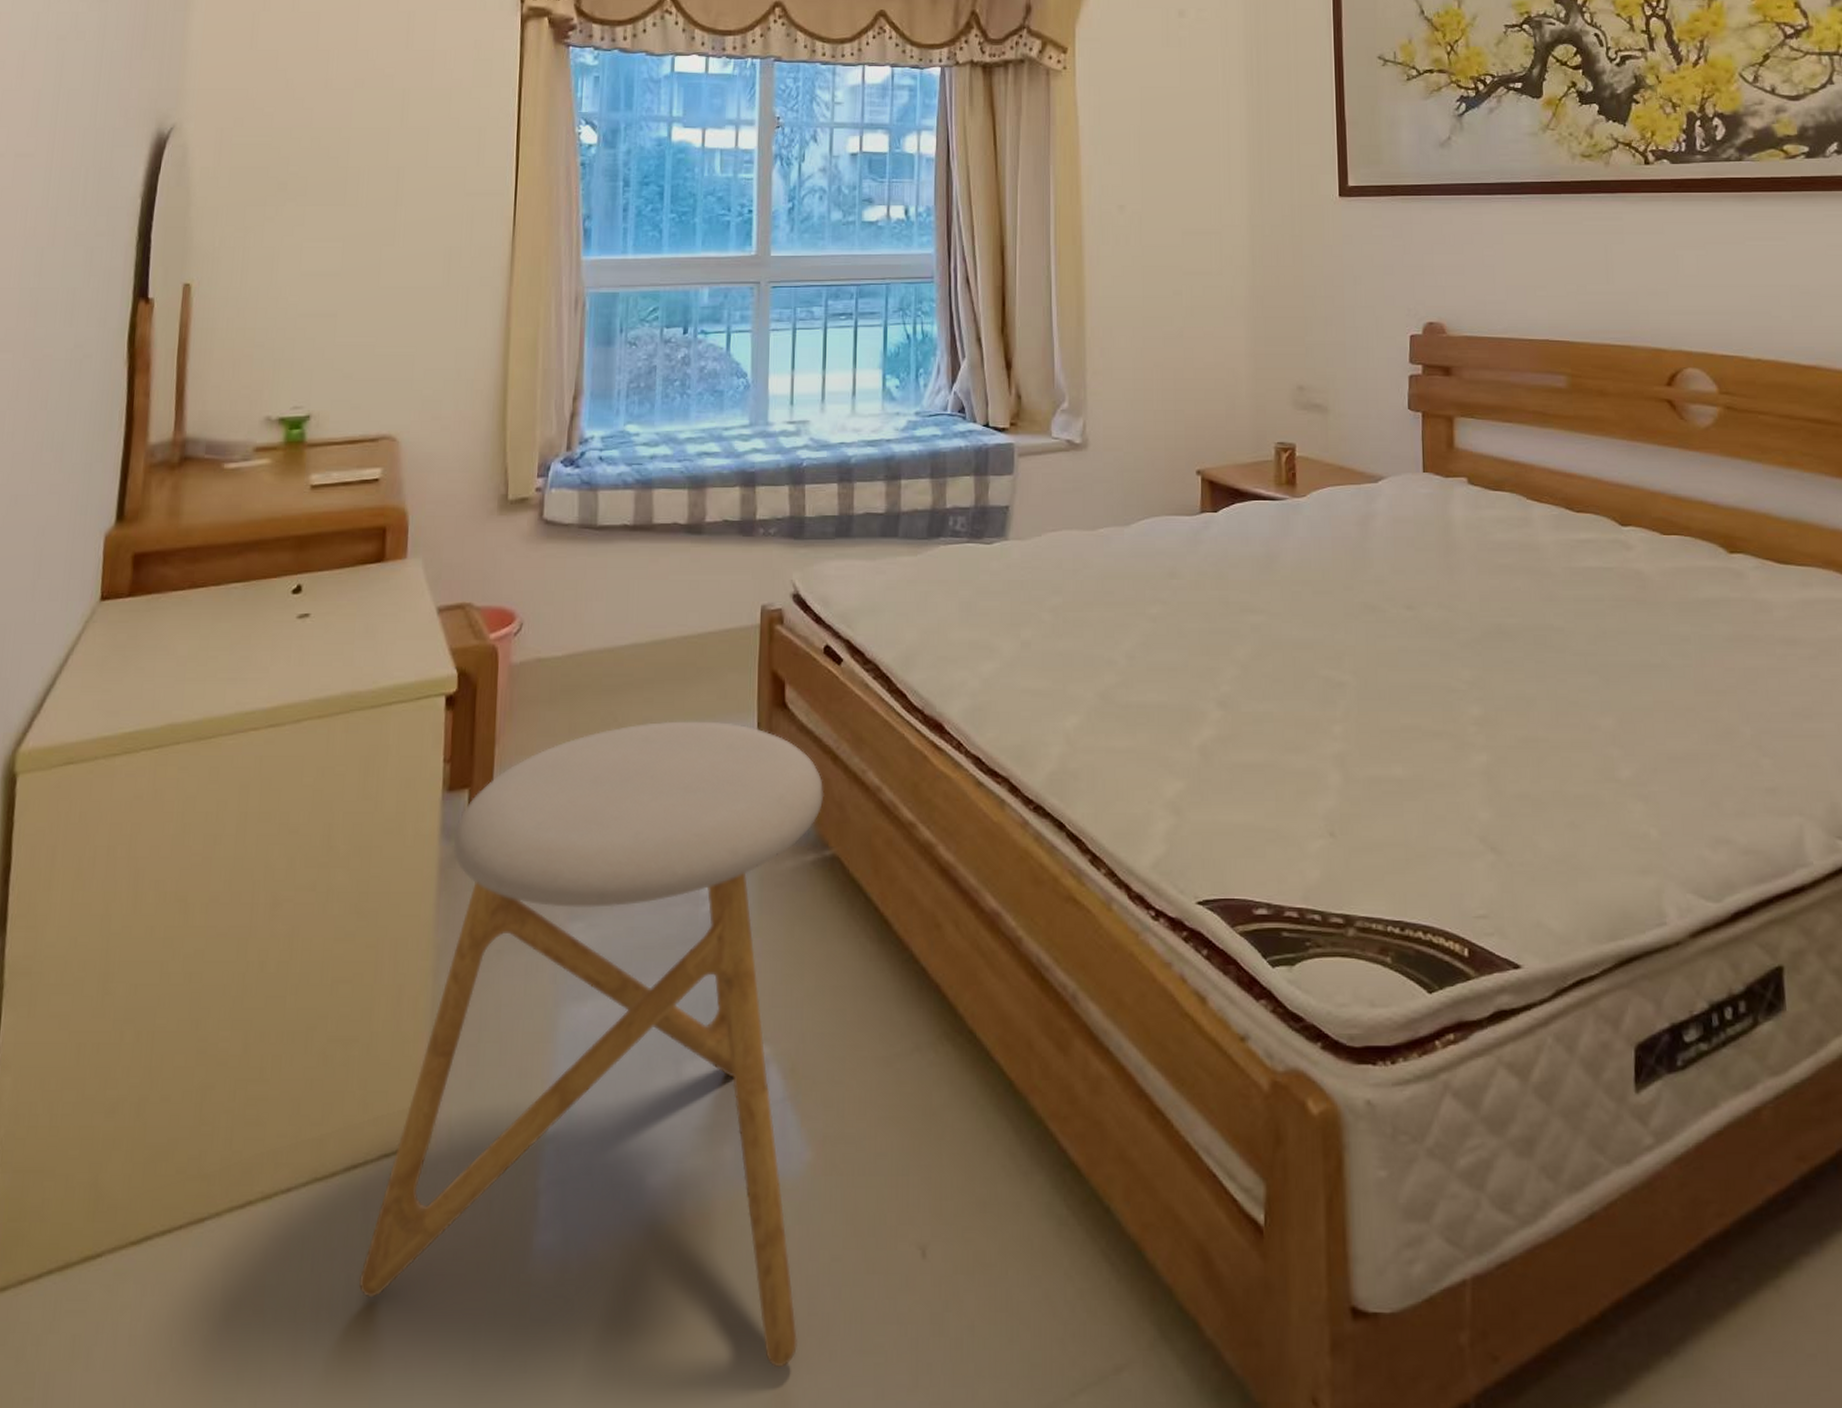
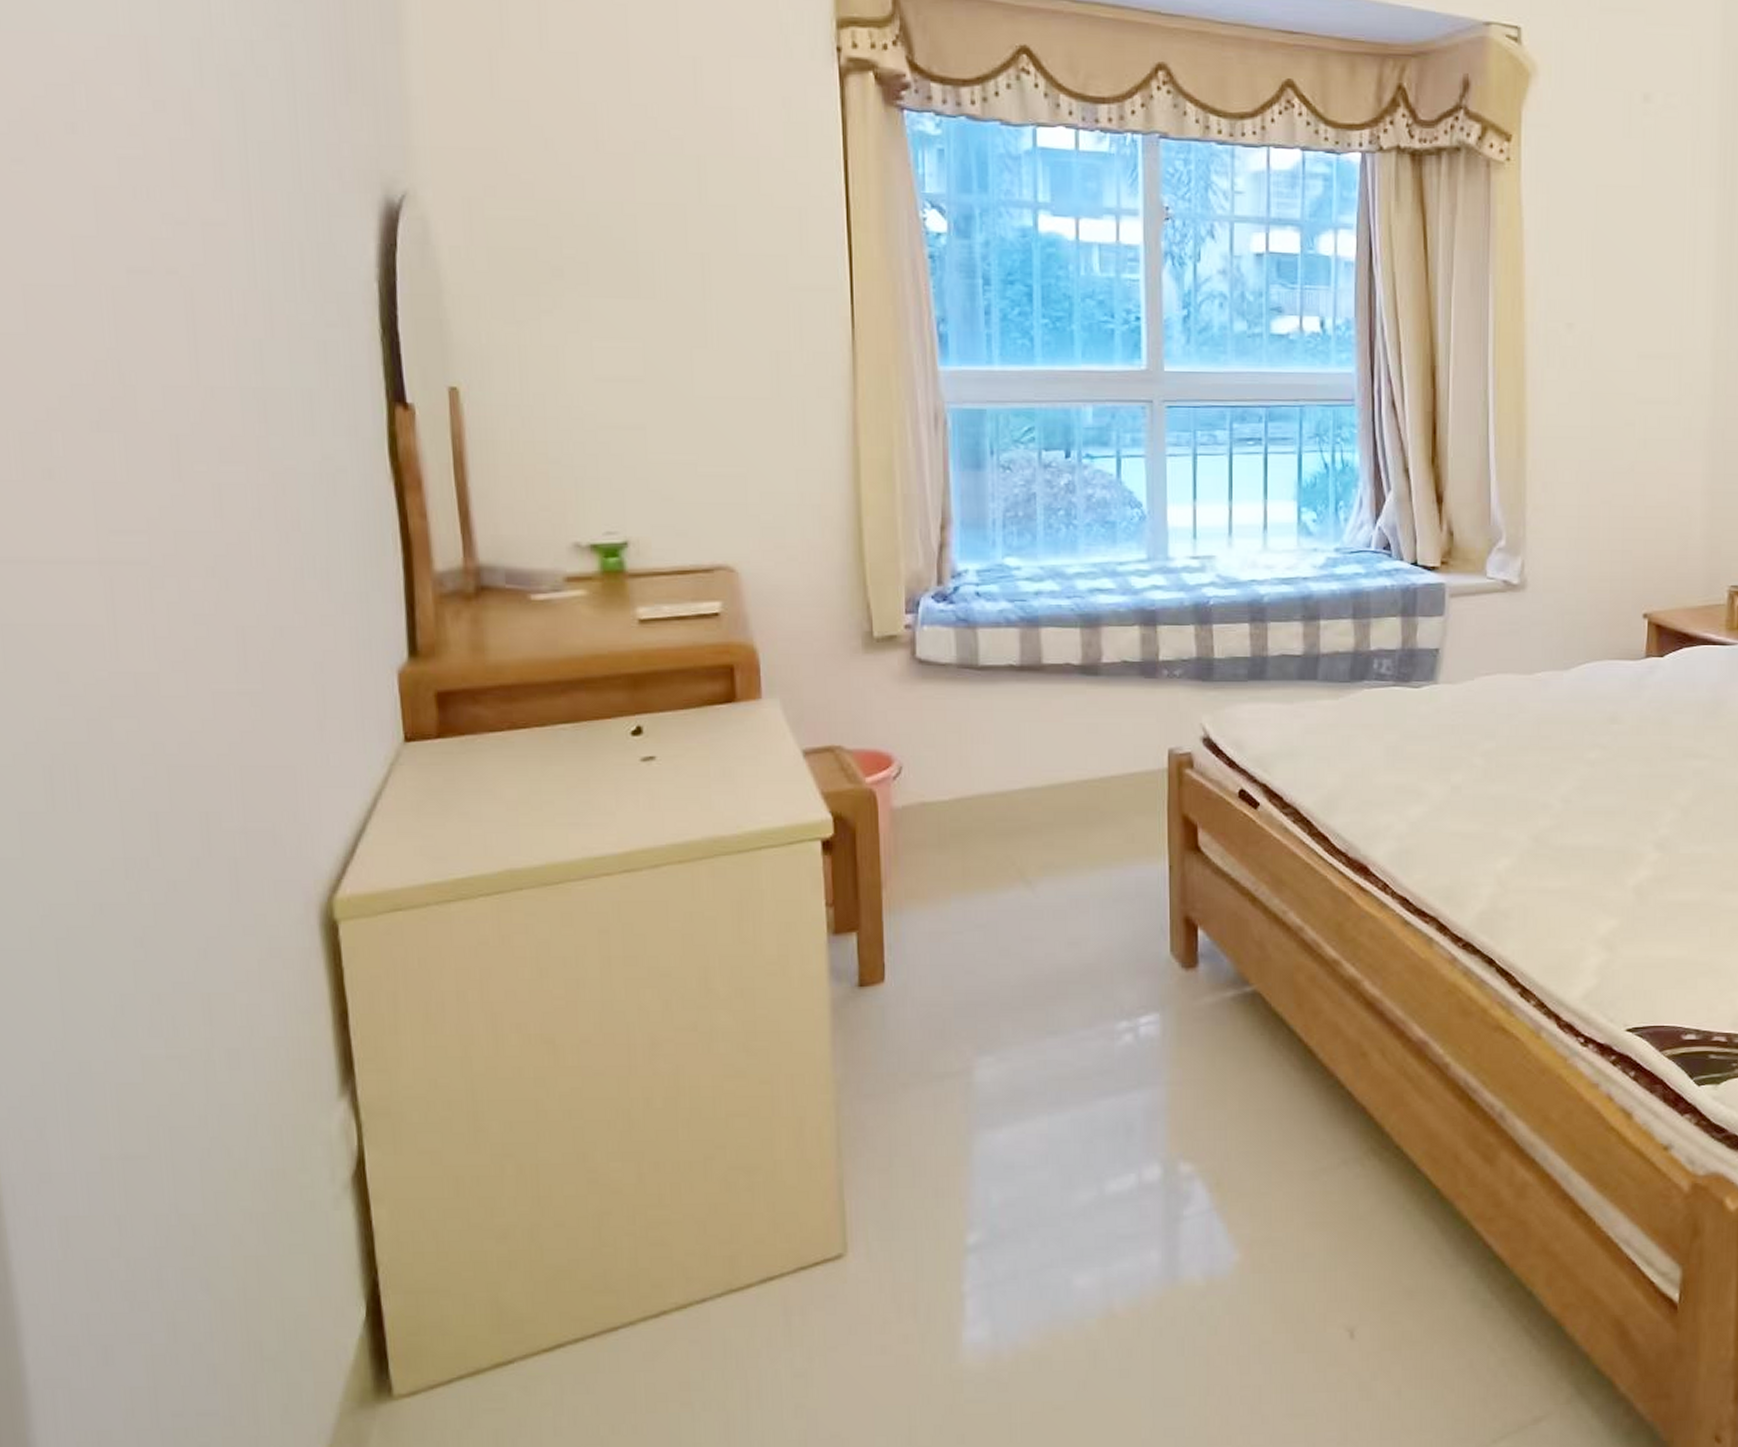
stool: present [358,721,824,1367] -> none [786,864,1243,1430]

